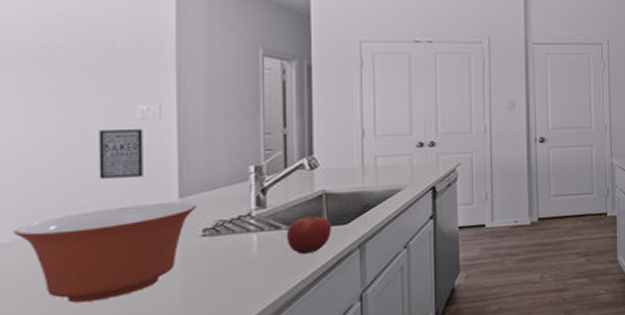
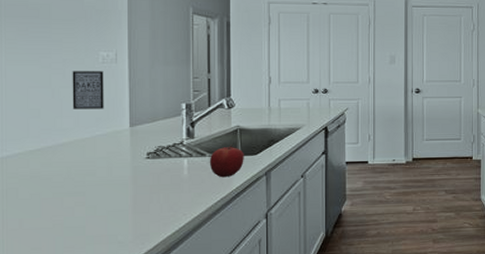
mixing bowl: present [14,202,197,303] -> none [14,131,143,205]

